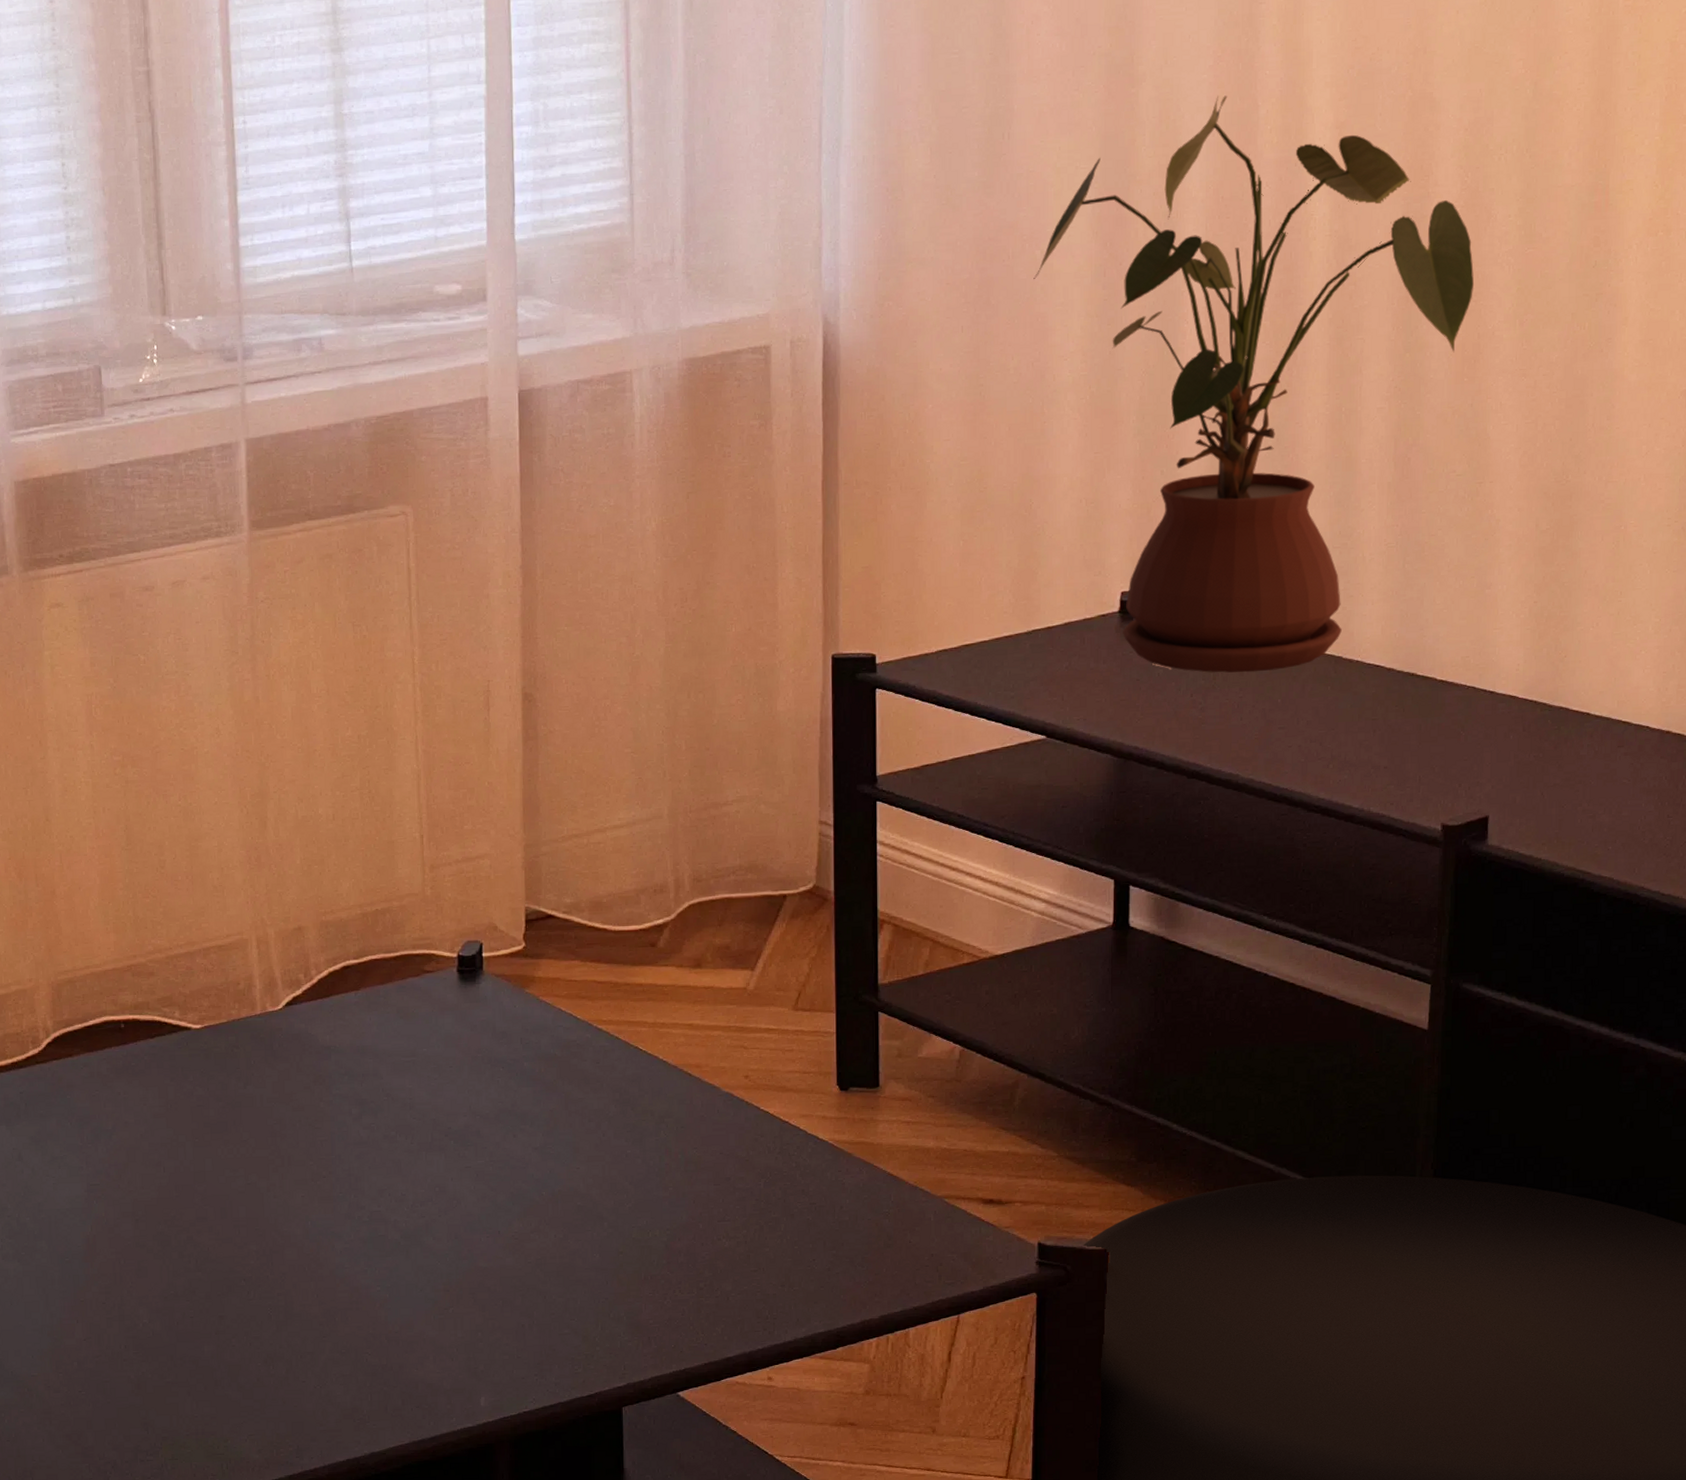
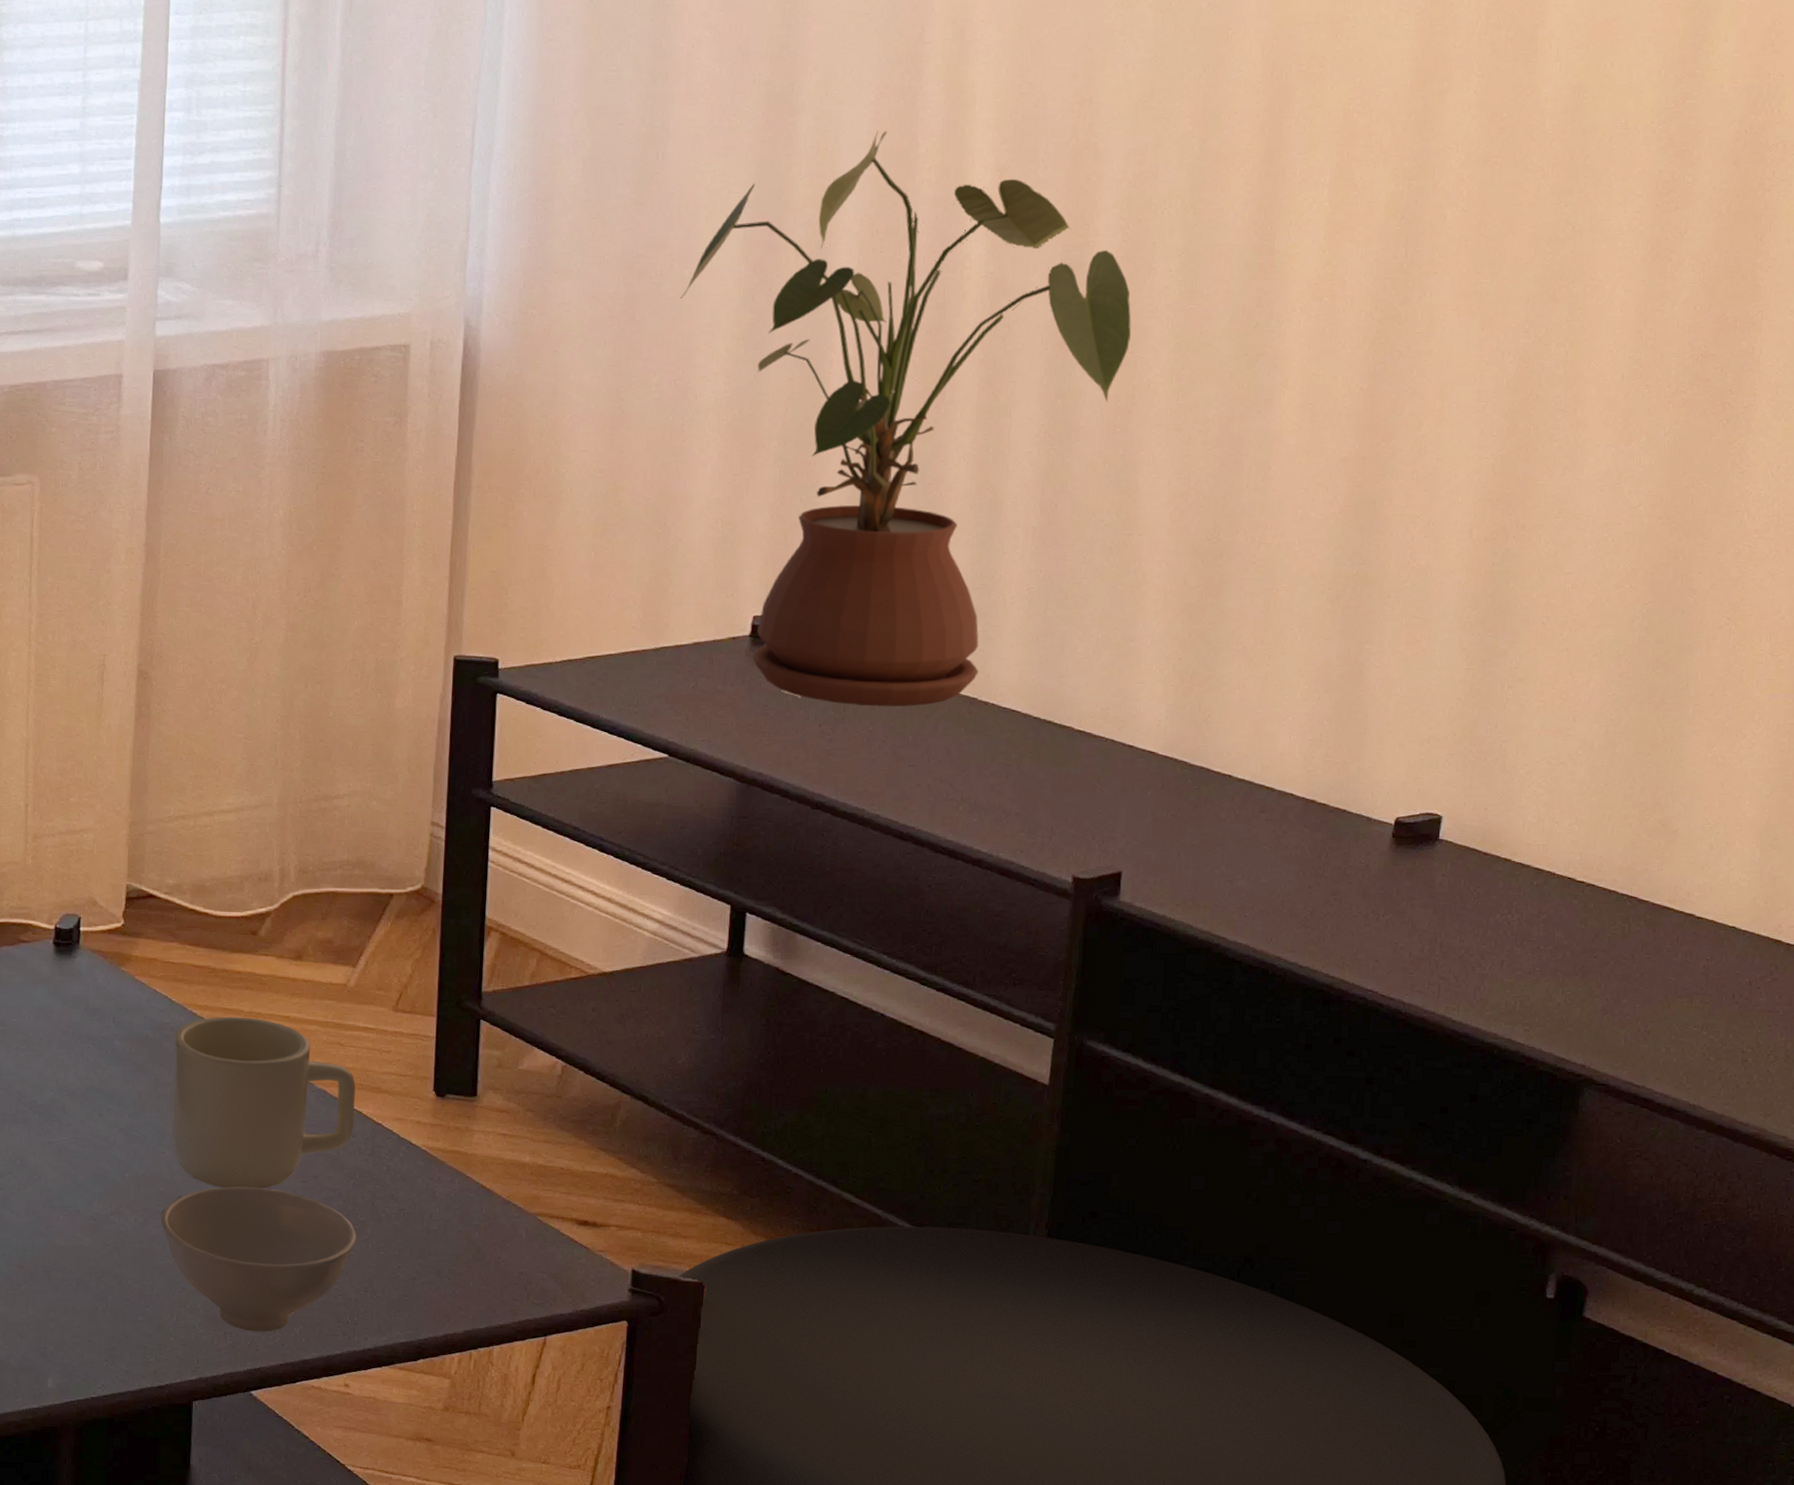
mug: none [580,1028,762,1198] -> present [171,1016,356,1189]
bowl: none [580,1193,771,1335] -> present [161,1186,357,1332]

